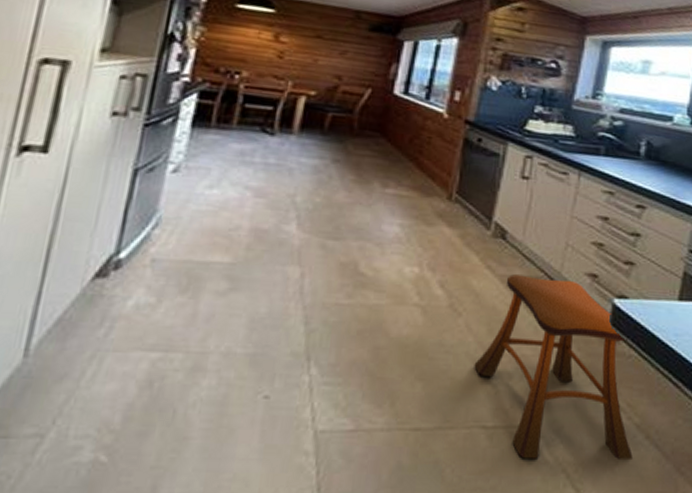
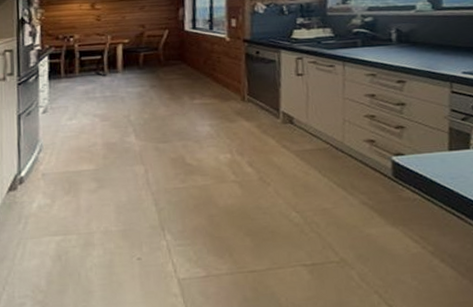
stool: present [474,274,633,459] -> none [287,147,433,286]

